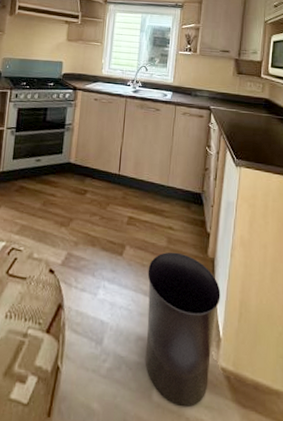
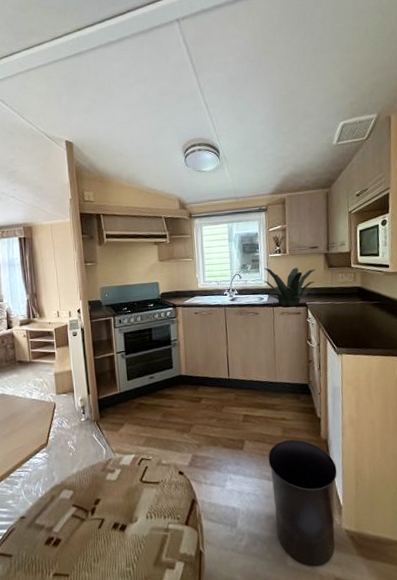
plant: none [169,64,224,108] -> present [263,267,316,307]

